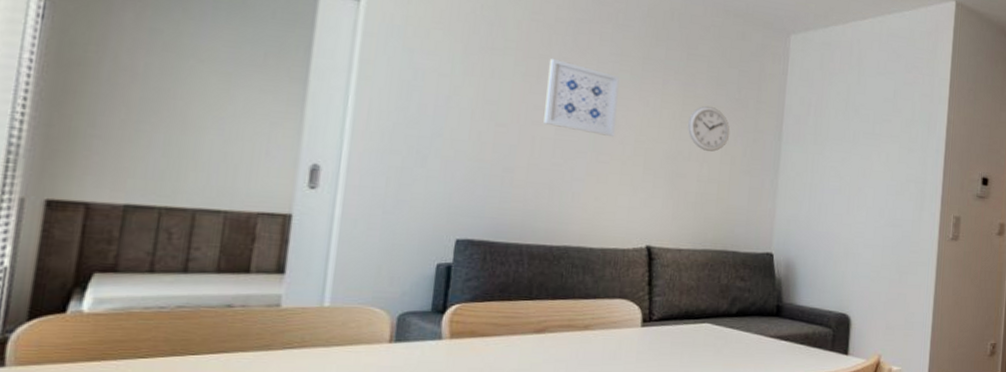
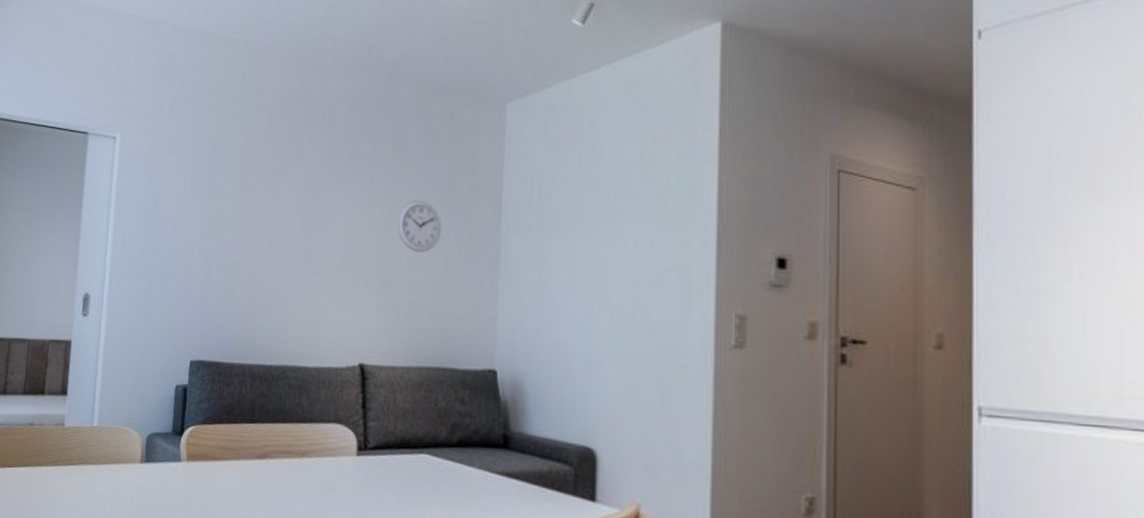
wall art: present [544,59,620,136] -> none [260,169,328,244]

